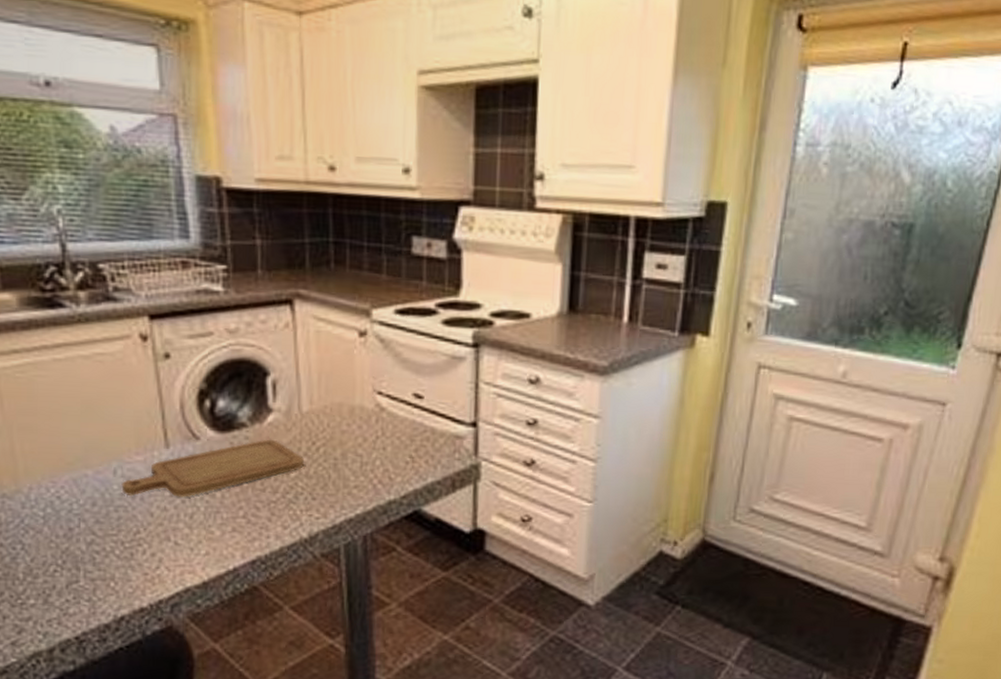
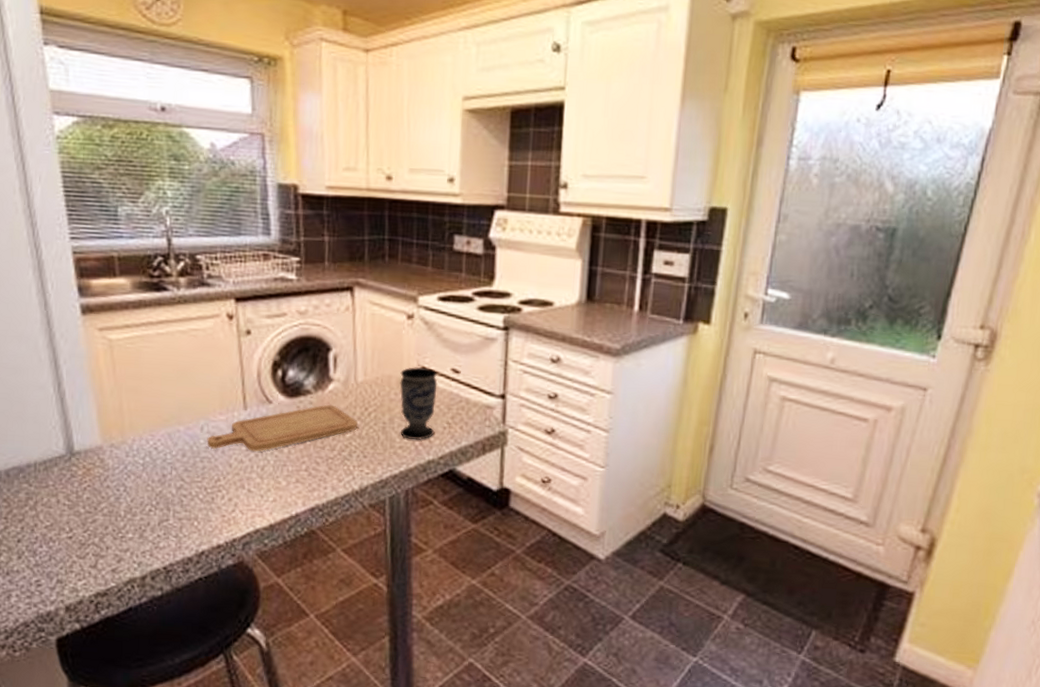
cup: none [352,393,397,477] -> present [399,367,438,440]

